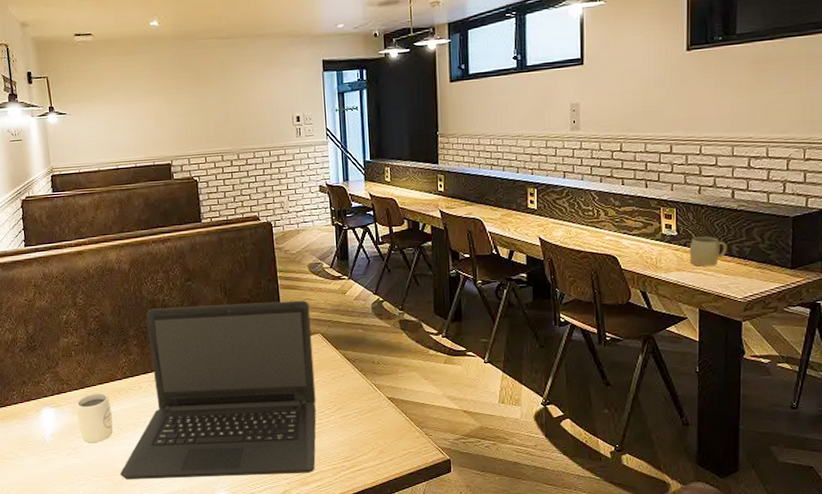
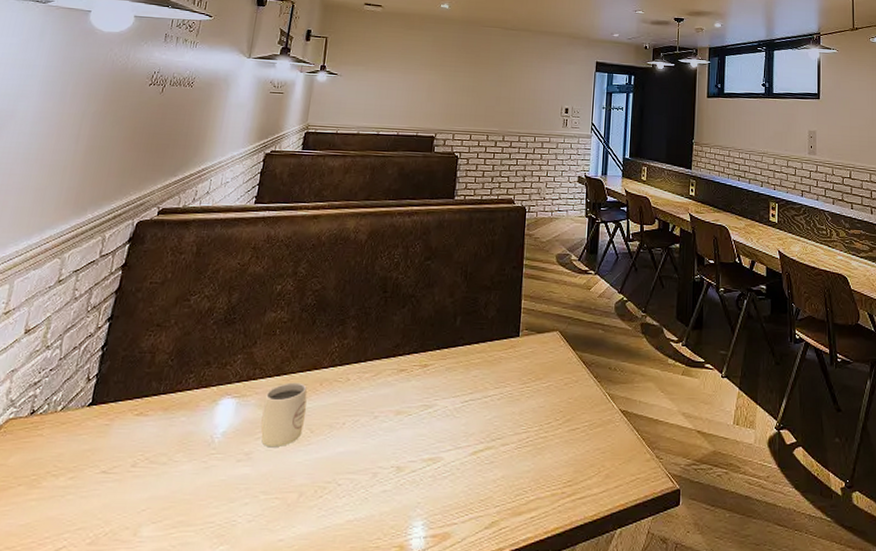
laptop: present [119,300,316,480] -> none [296,287,552,499]

